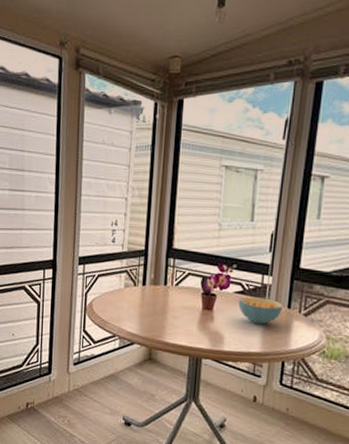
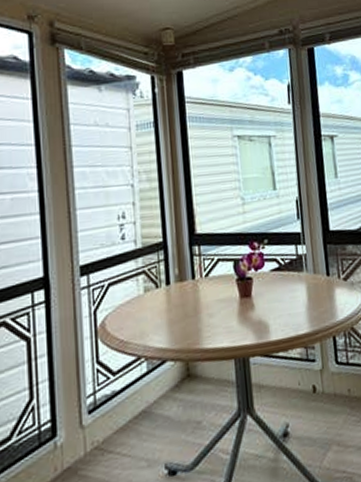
cereal bowl: present [239,296,283,325] -> none [277,269,322,301]

